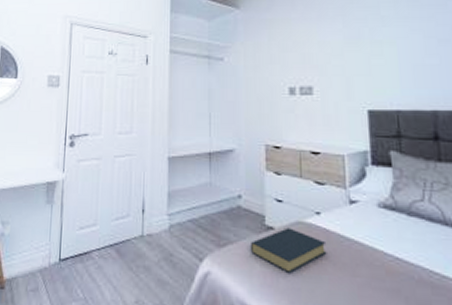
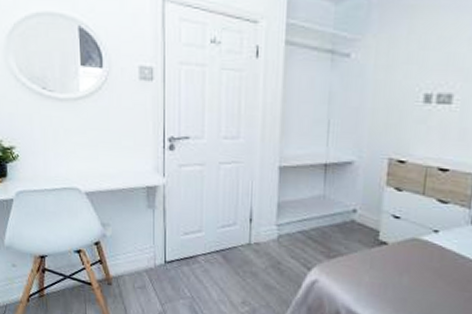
hardback book: present [250,227,327,274] -> none [360,243,441,286]

